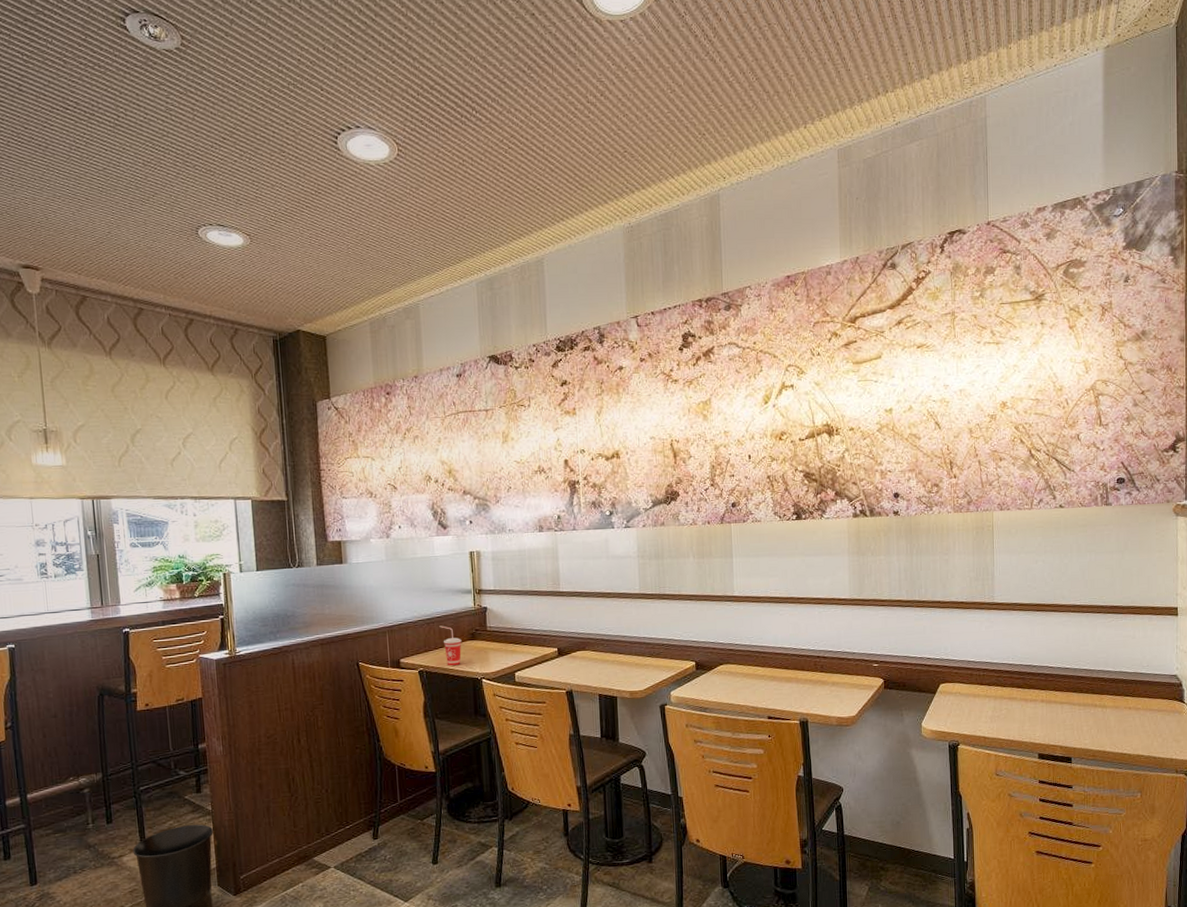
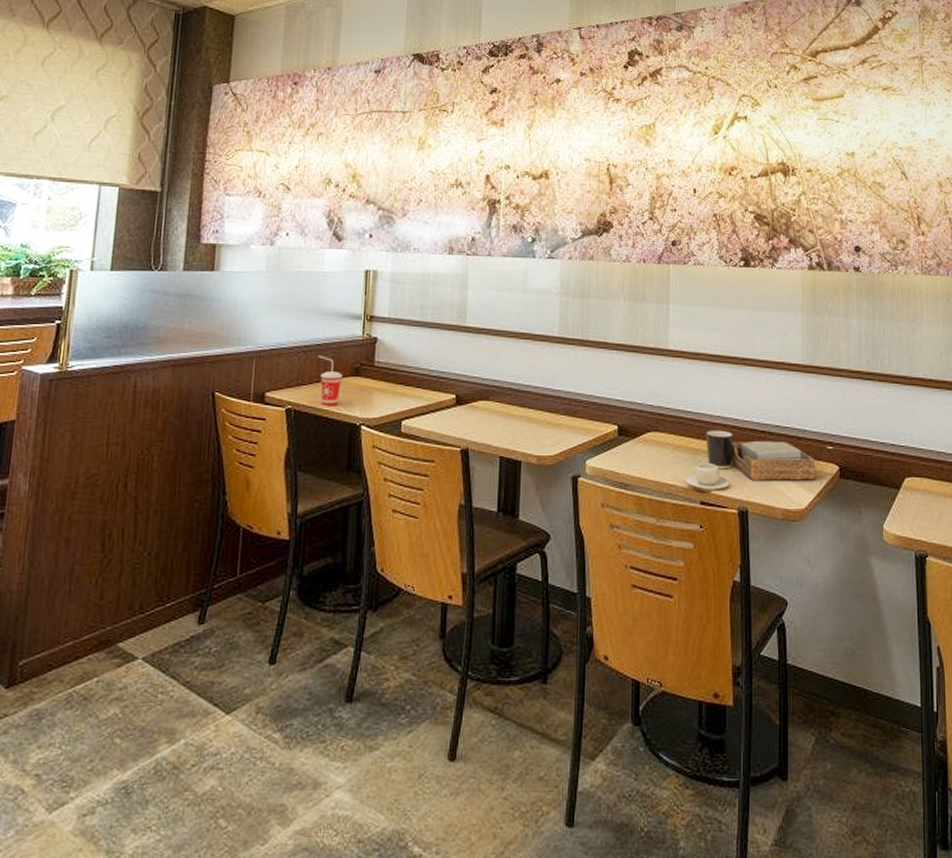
teacup: none [754,685,792,707] -> present [685,462,730,489]
mug: none [769,658,793,690] -> present [705,430,733,469]
napkin holder: none [791,663,864,697] -> present [730,440,816,481]

